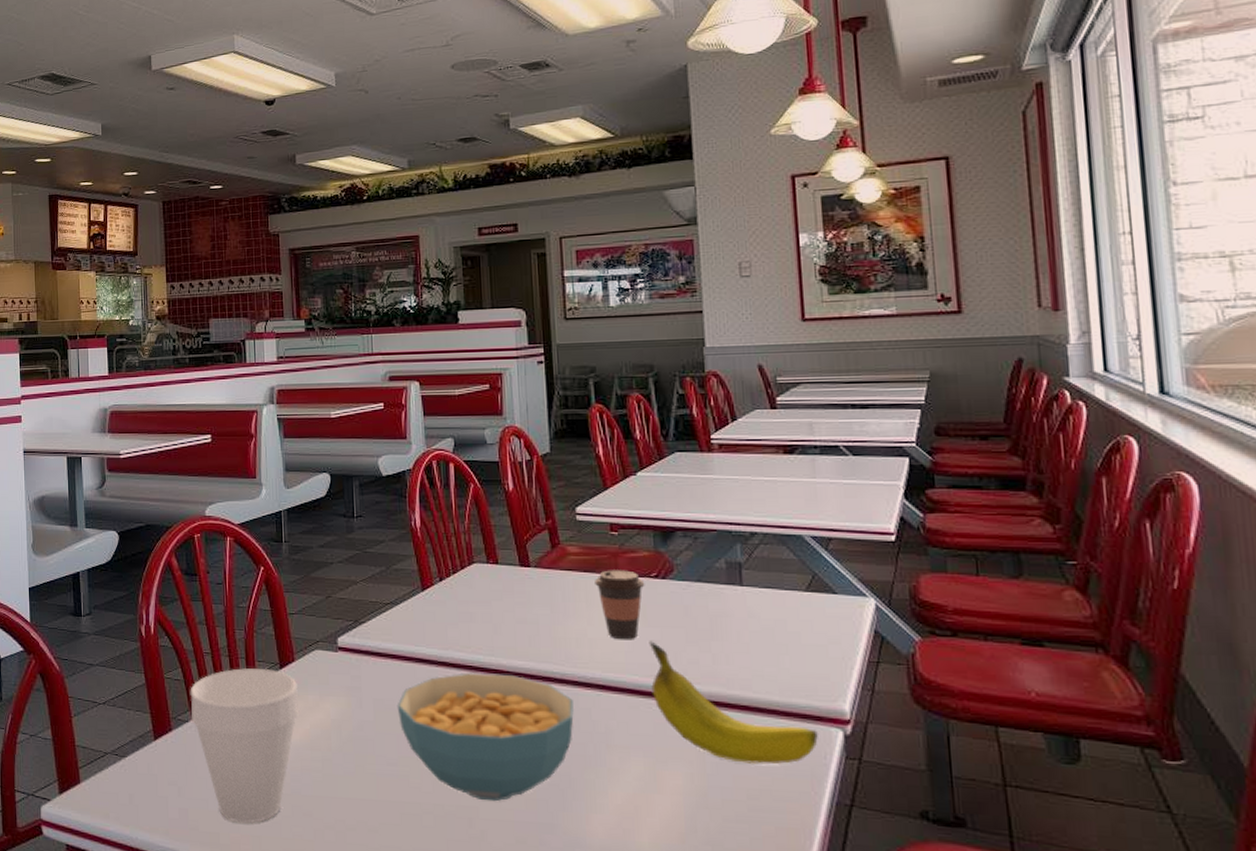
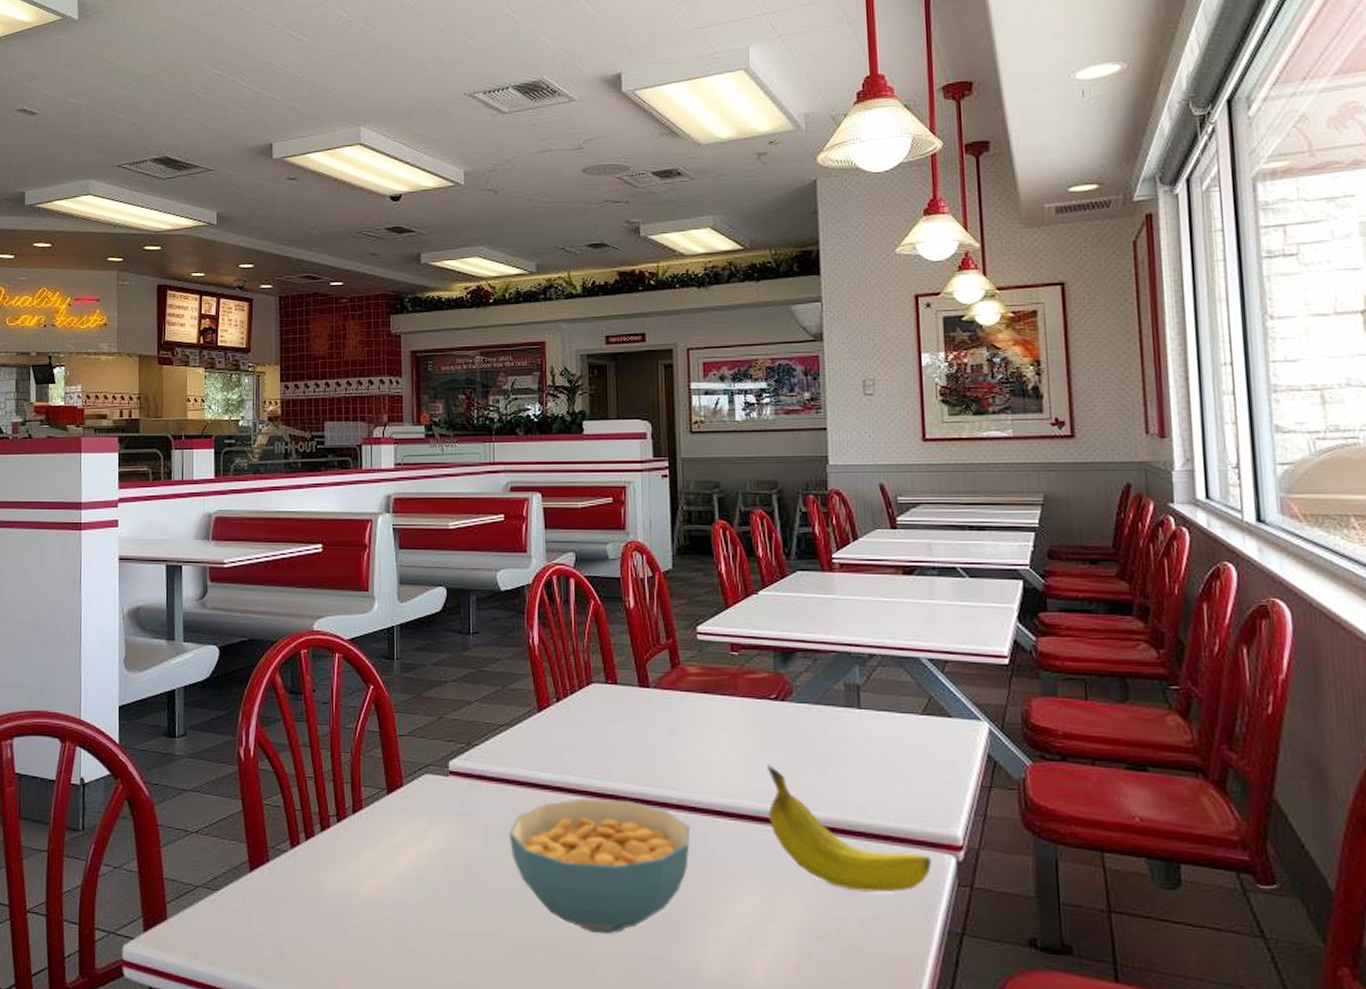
cup: present [190,668,300,824] -> none [290,793,407,961]
coffee cup: present [595,570,645,640] -> none [714,691,764,764]

